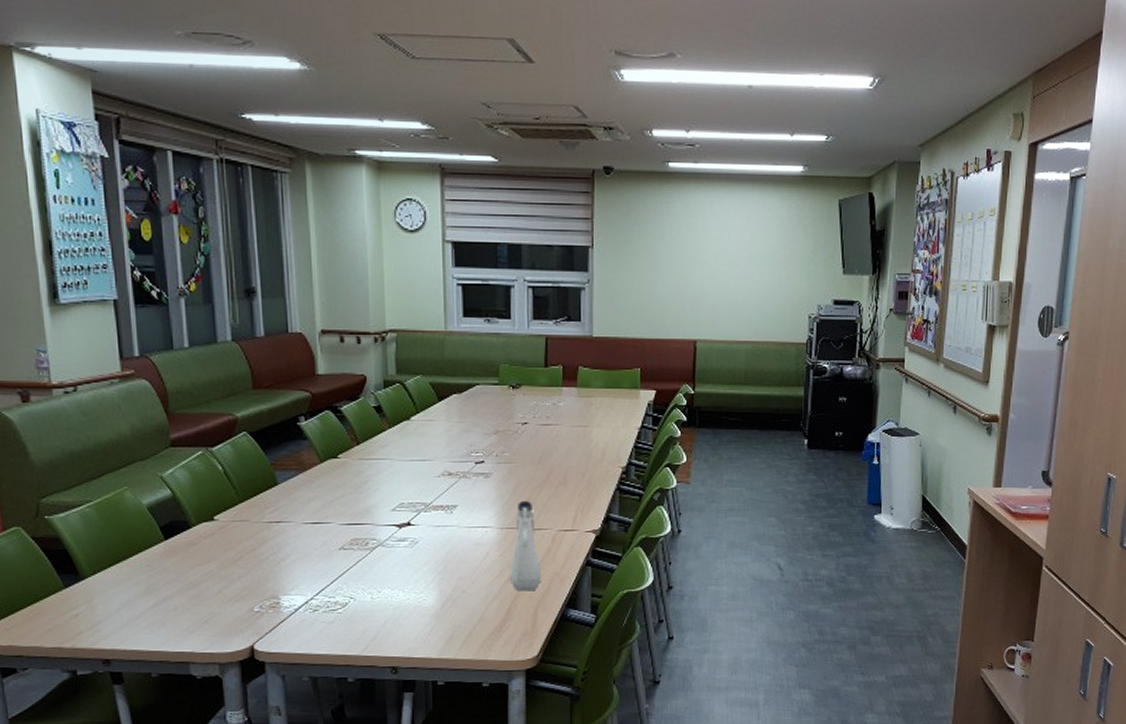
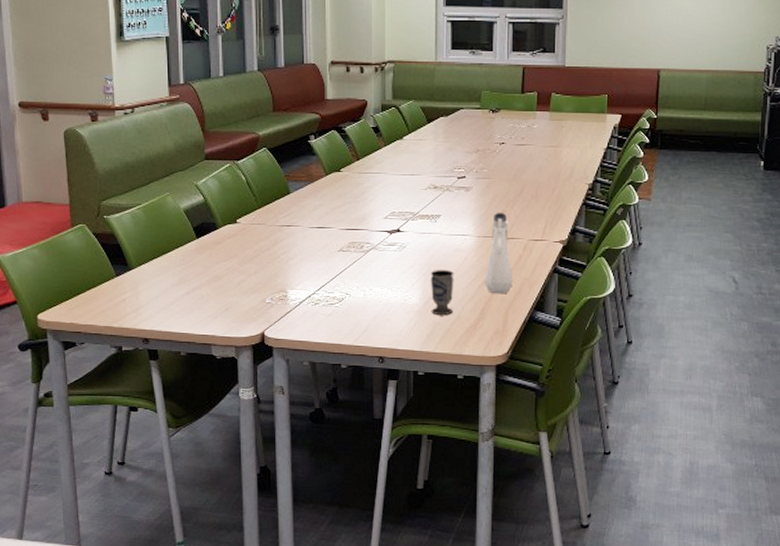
cup: none [447,567,475,618] -> present [430,270,454,316]

